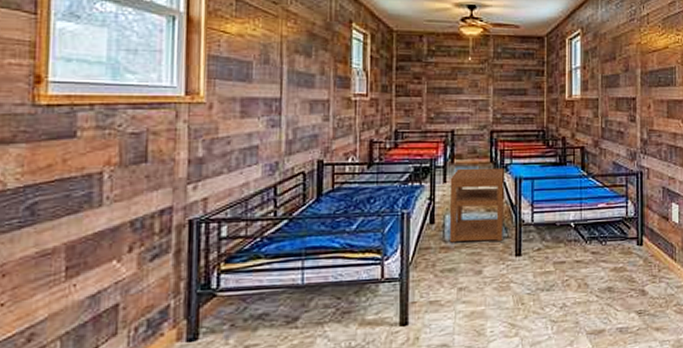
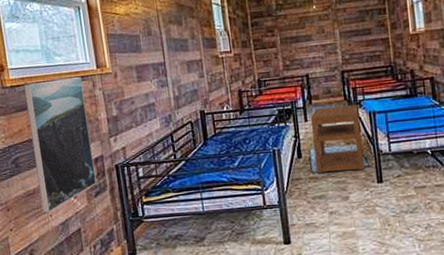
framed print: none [61,103,160,281] -> present [23,77,97,213]

